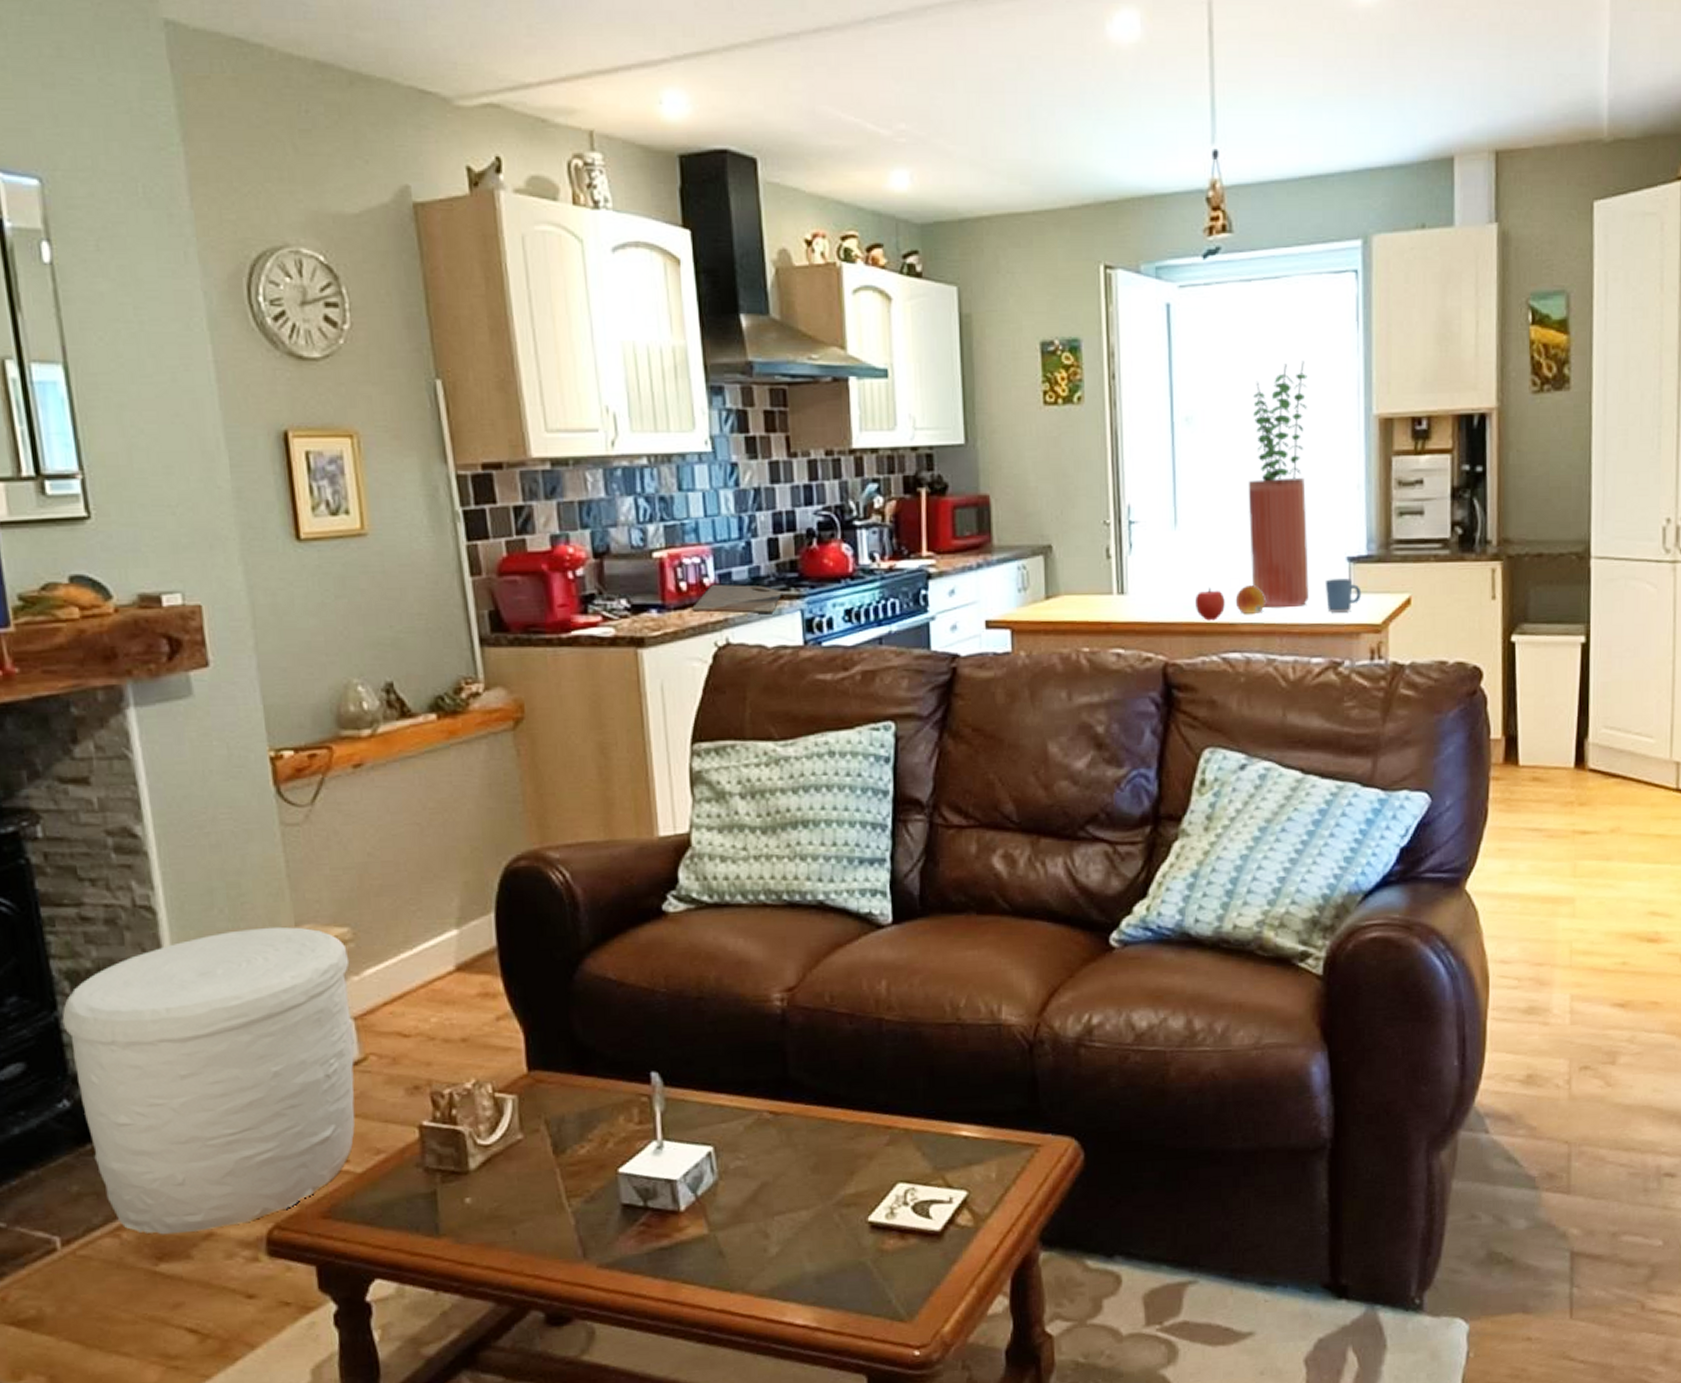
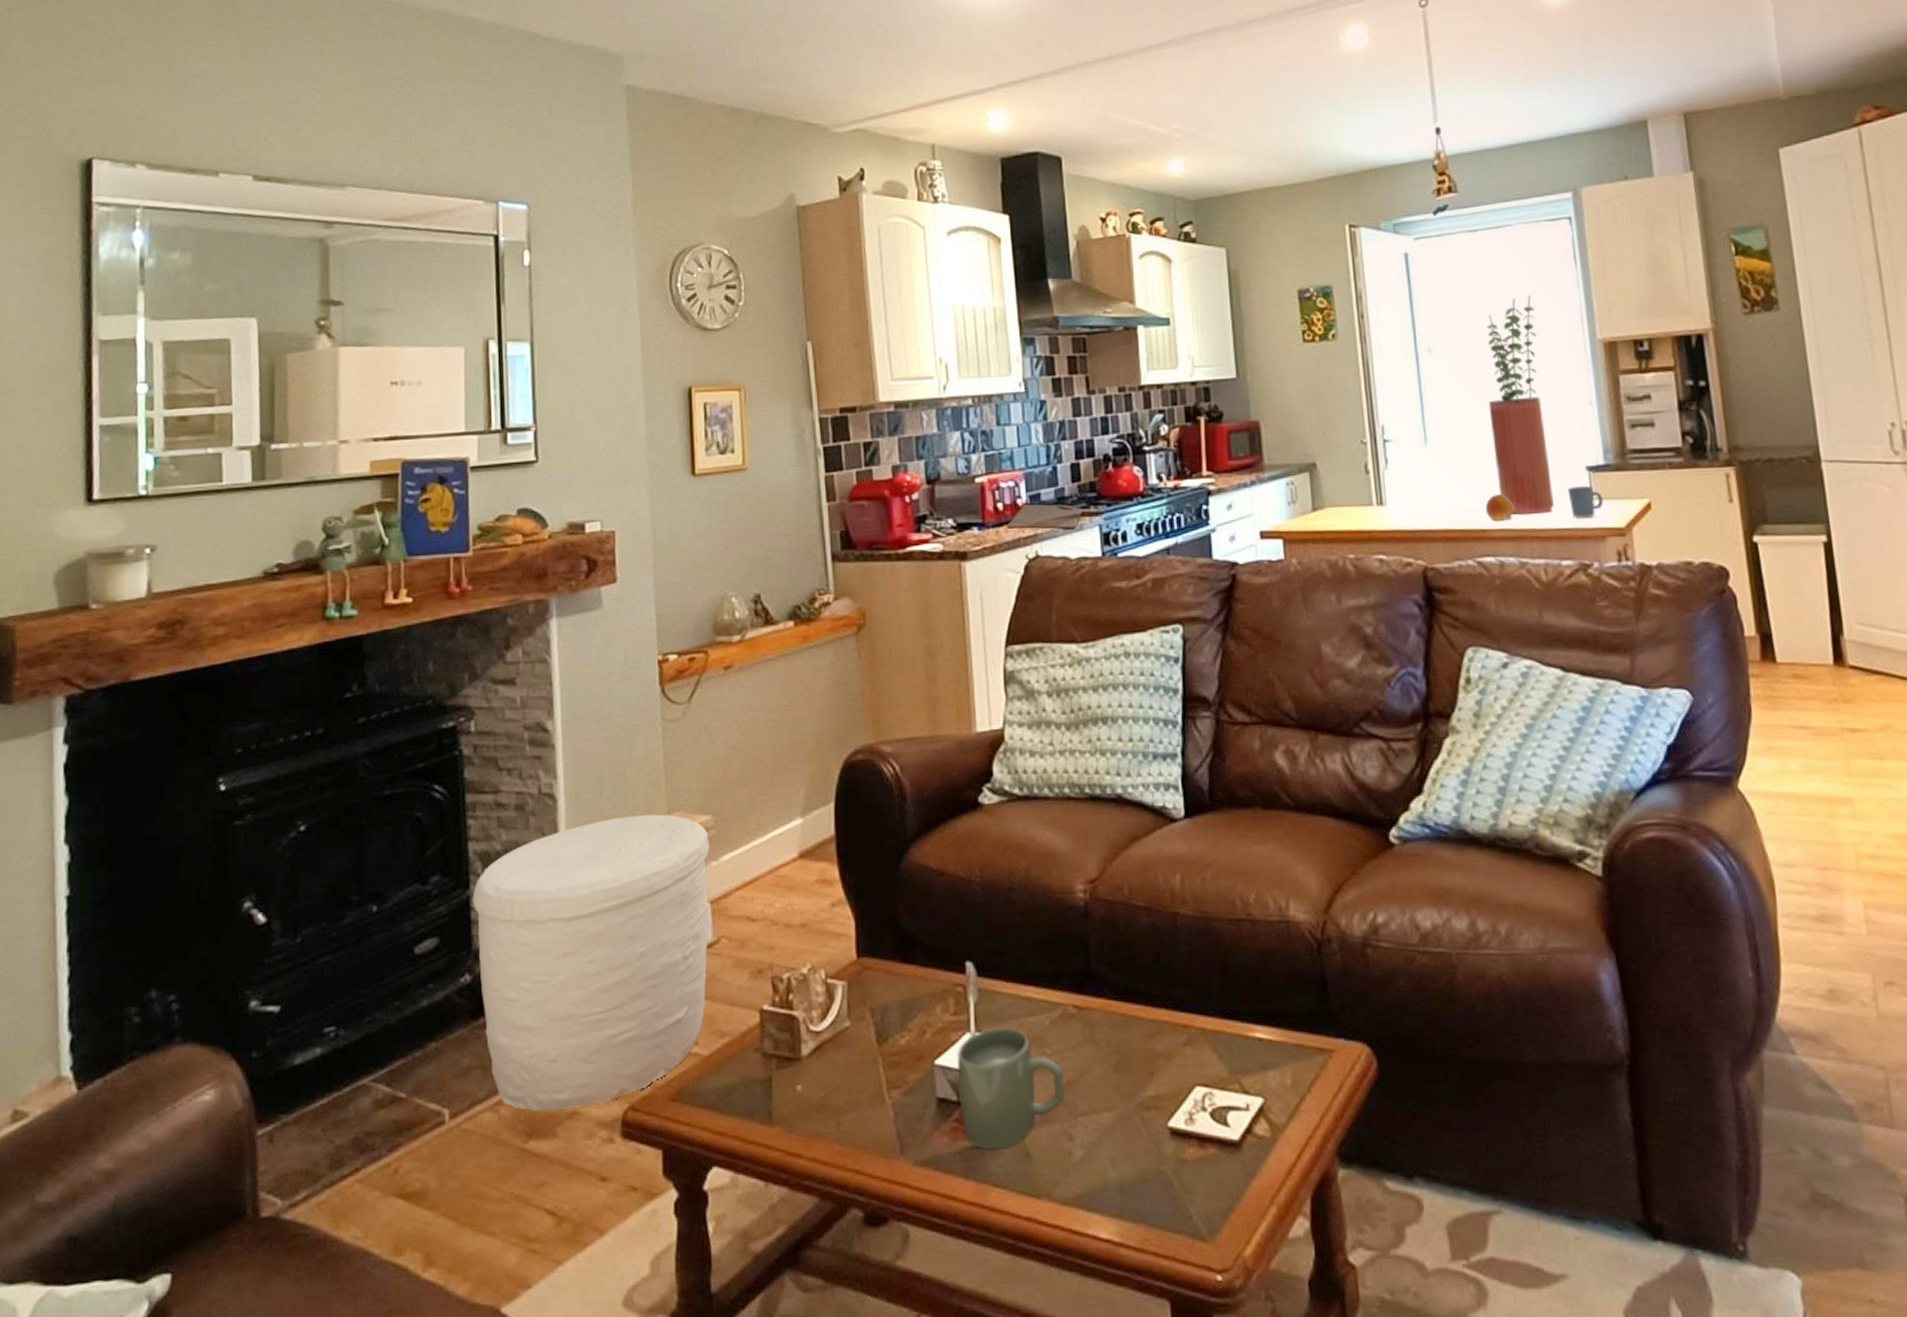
mug: none [642,1134,761,1250] -> present [956,1027,1066,1150]
fruit: present [1194,587,1225,621] -> none [1447,497,1476,528]

